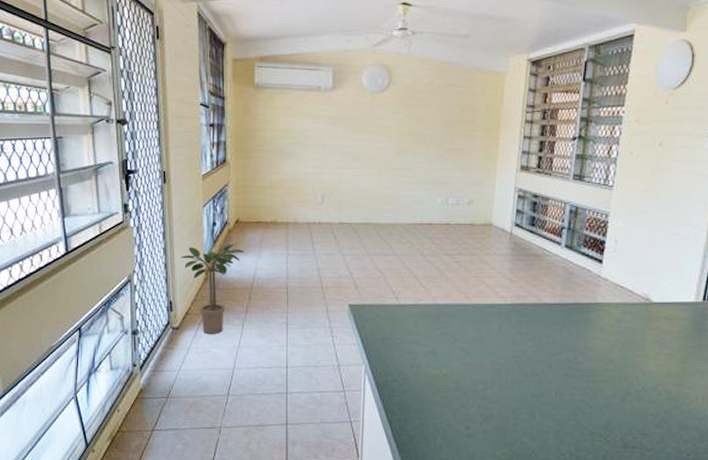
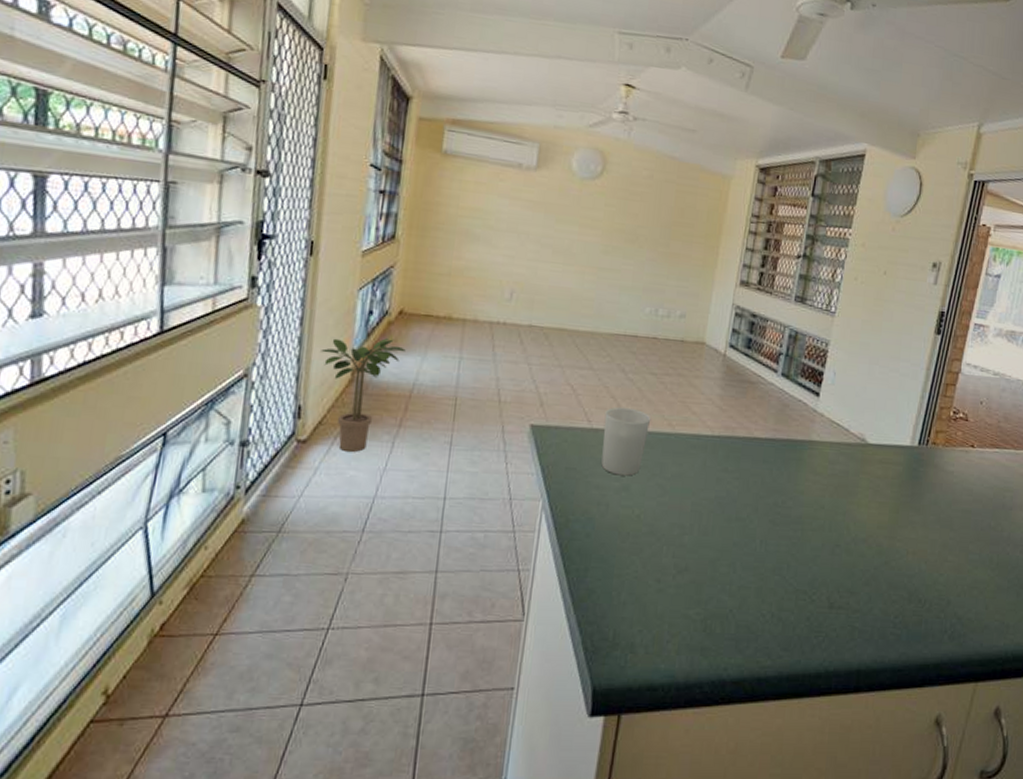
candle holder: none [410,285,450,342] -> present [601,406,652,476]

